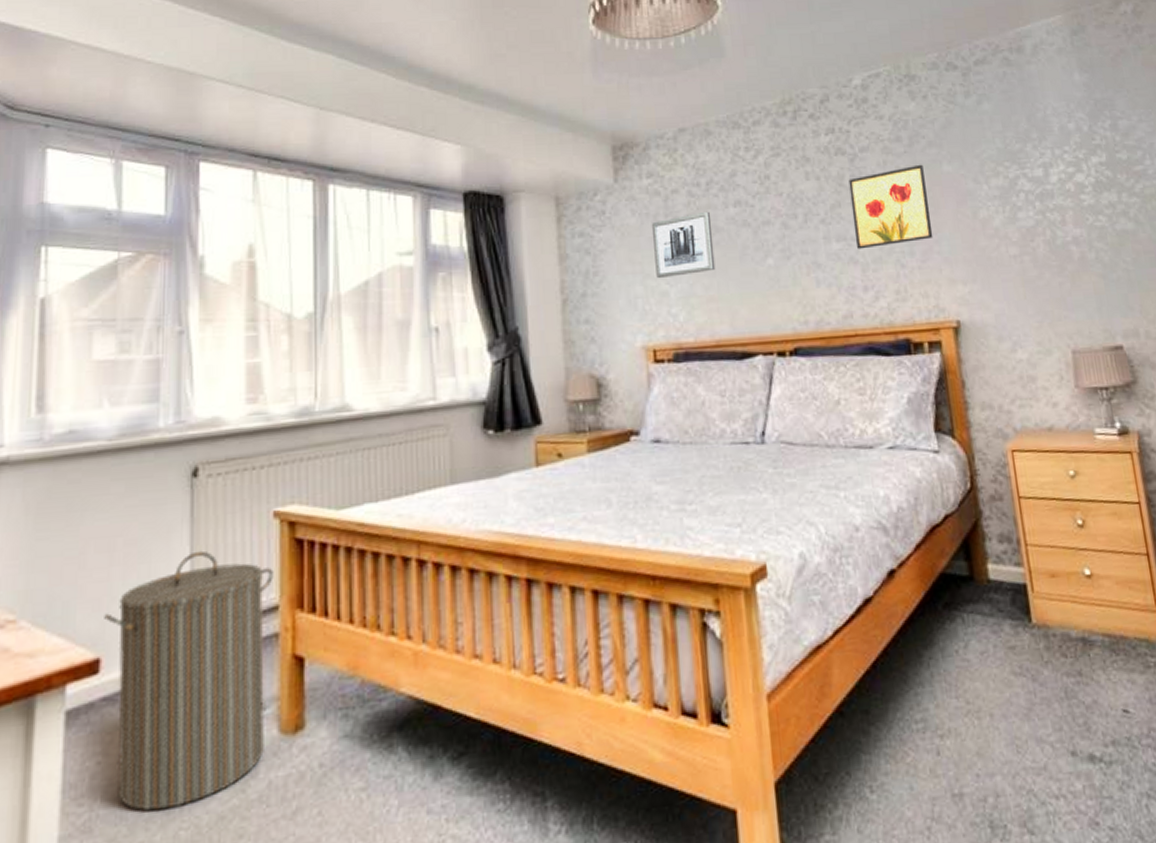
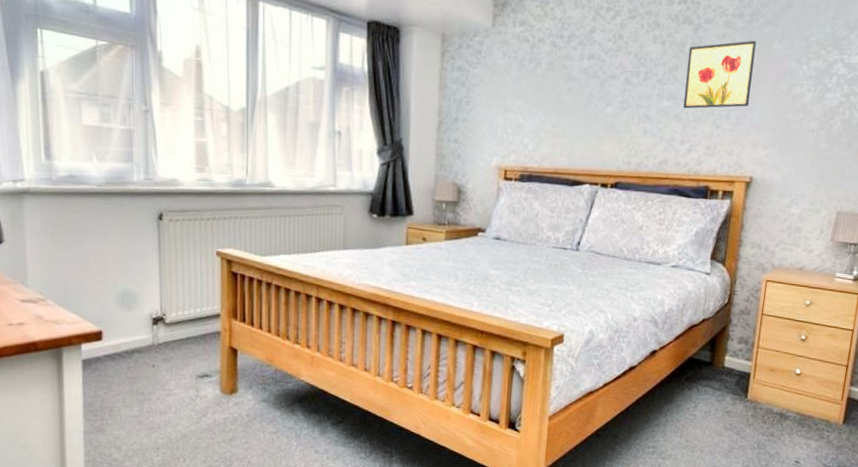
laundry hamper: present [104,550,274,812] -> none [103,271,217,426]
wall art: present [651,211,716,279] -> none [515,61,568,114]

